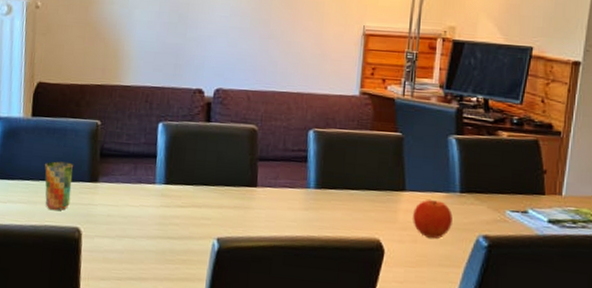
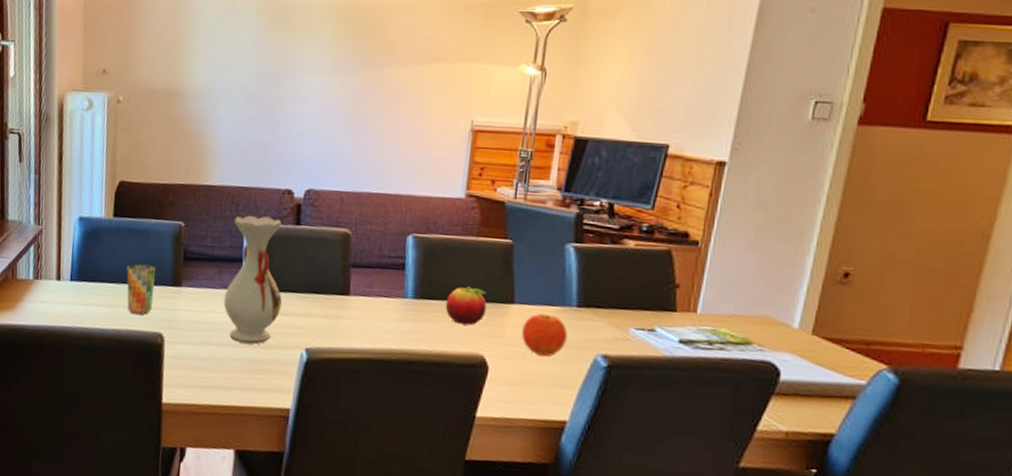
vase: none [138,113,194,236] -> present [223,215,282,345]
fruit: none [344,176,381,212] -> present [445,286,487,326]

